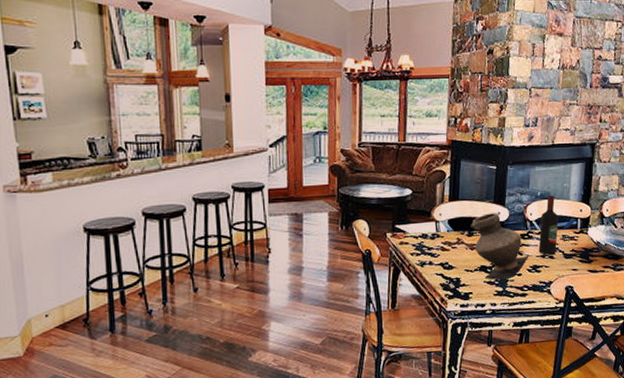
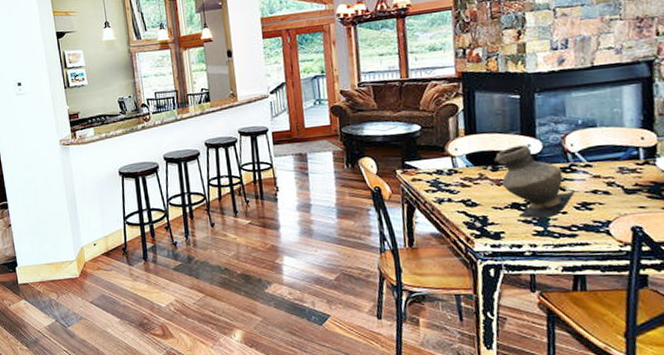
wine bottle: present [538,195,559,255] -> none [585,122,613,191]

